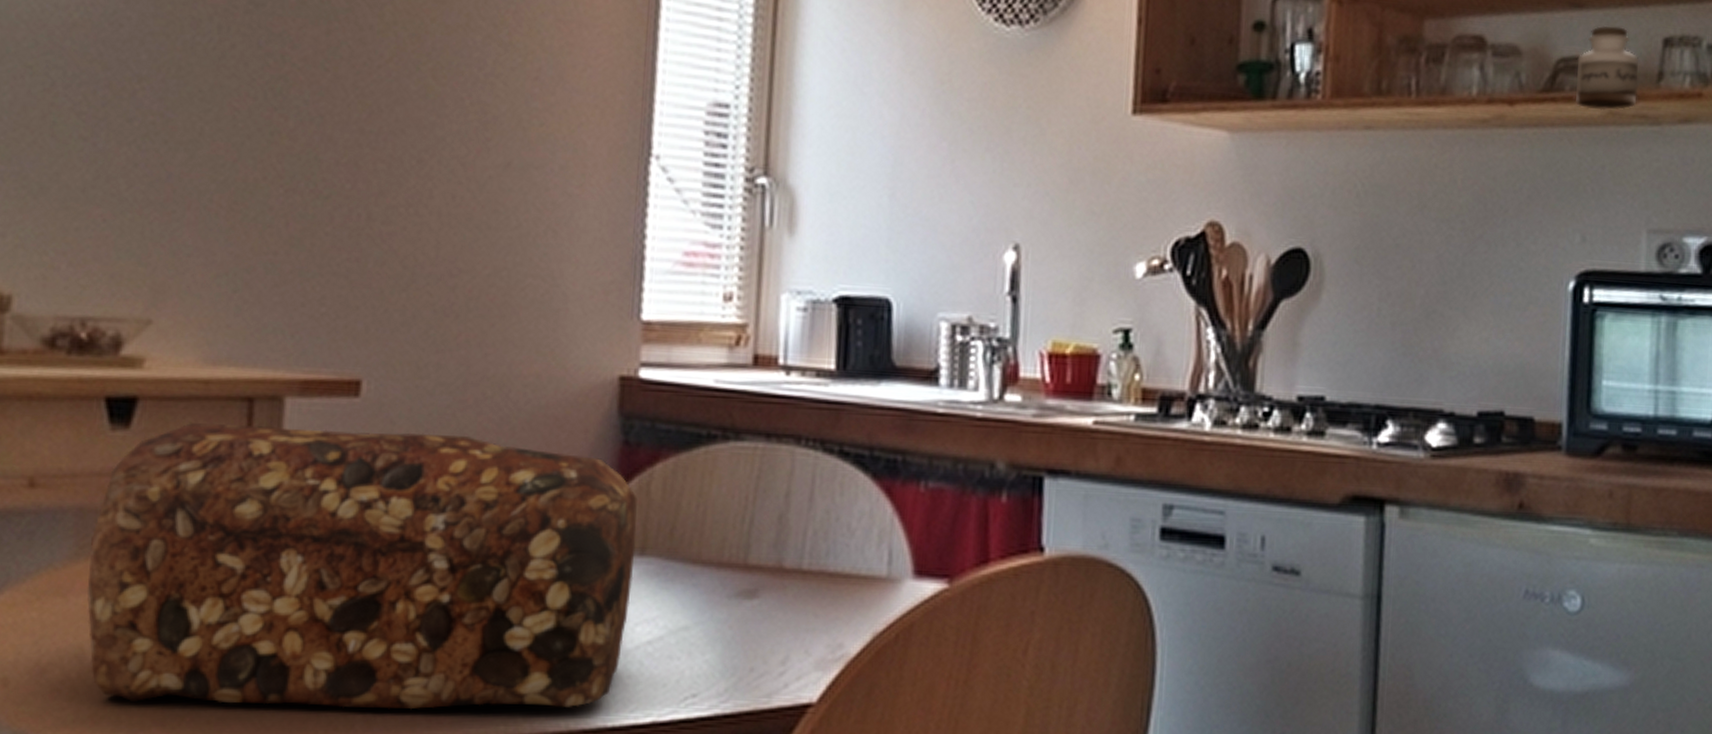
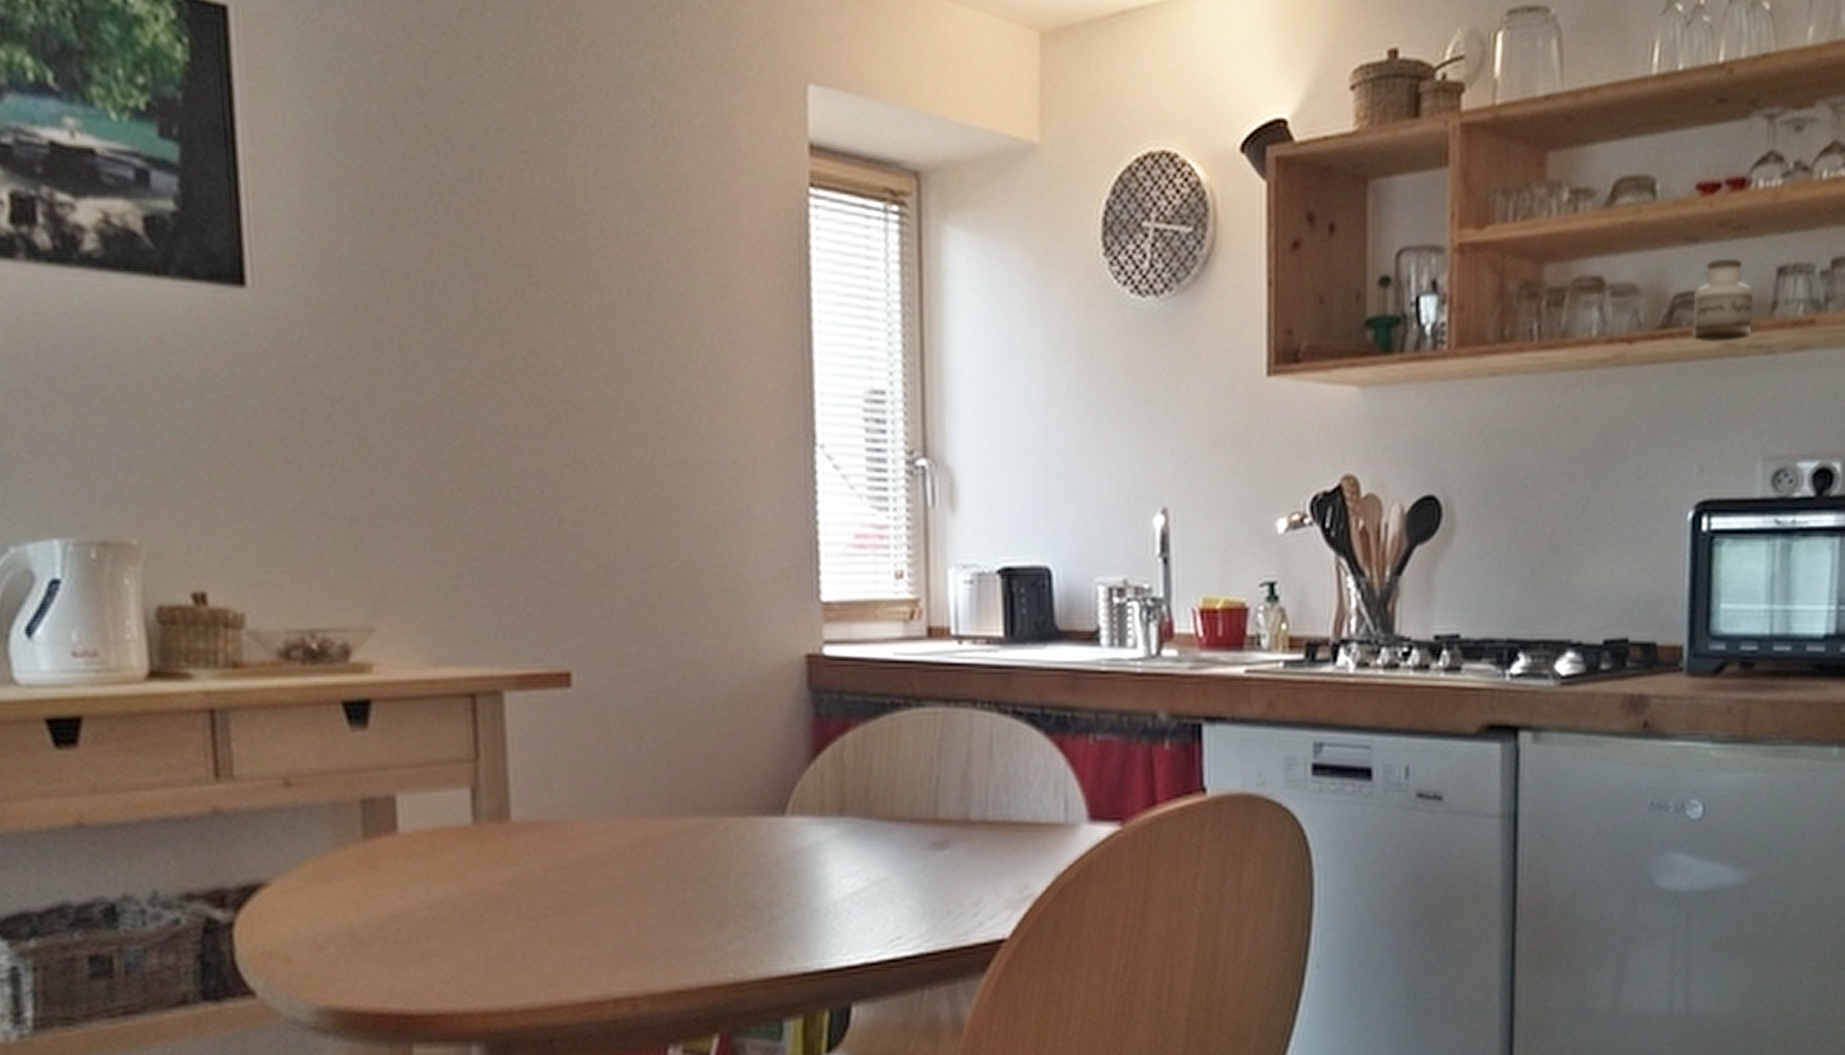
bread loaf: present [86,423,637,710] -> none [346,717,836,971]

